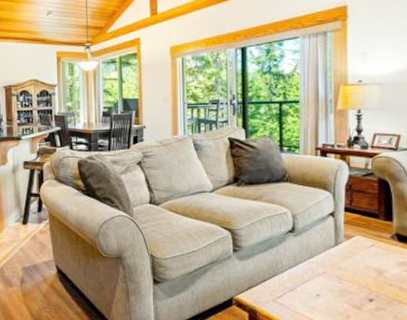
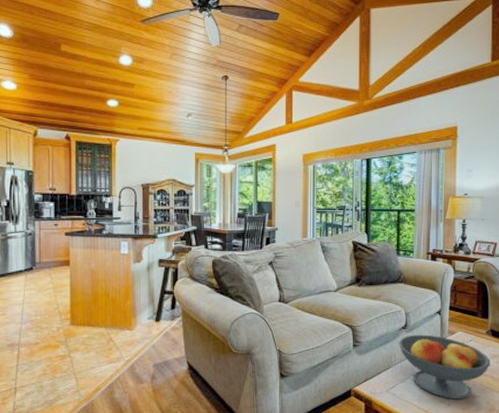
fruit bowl: none [285,239,397,312] -> present [399,334,490,400]

